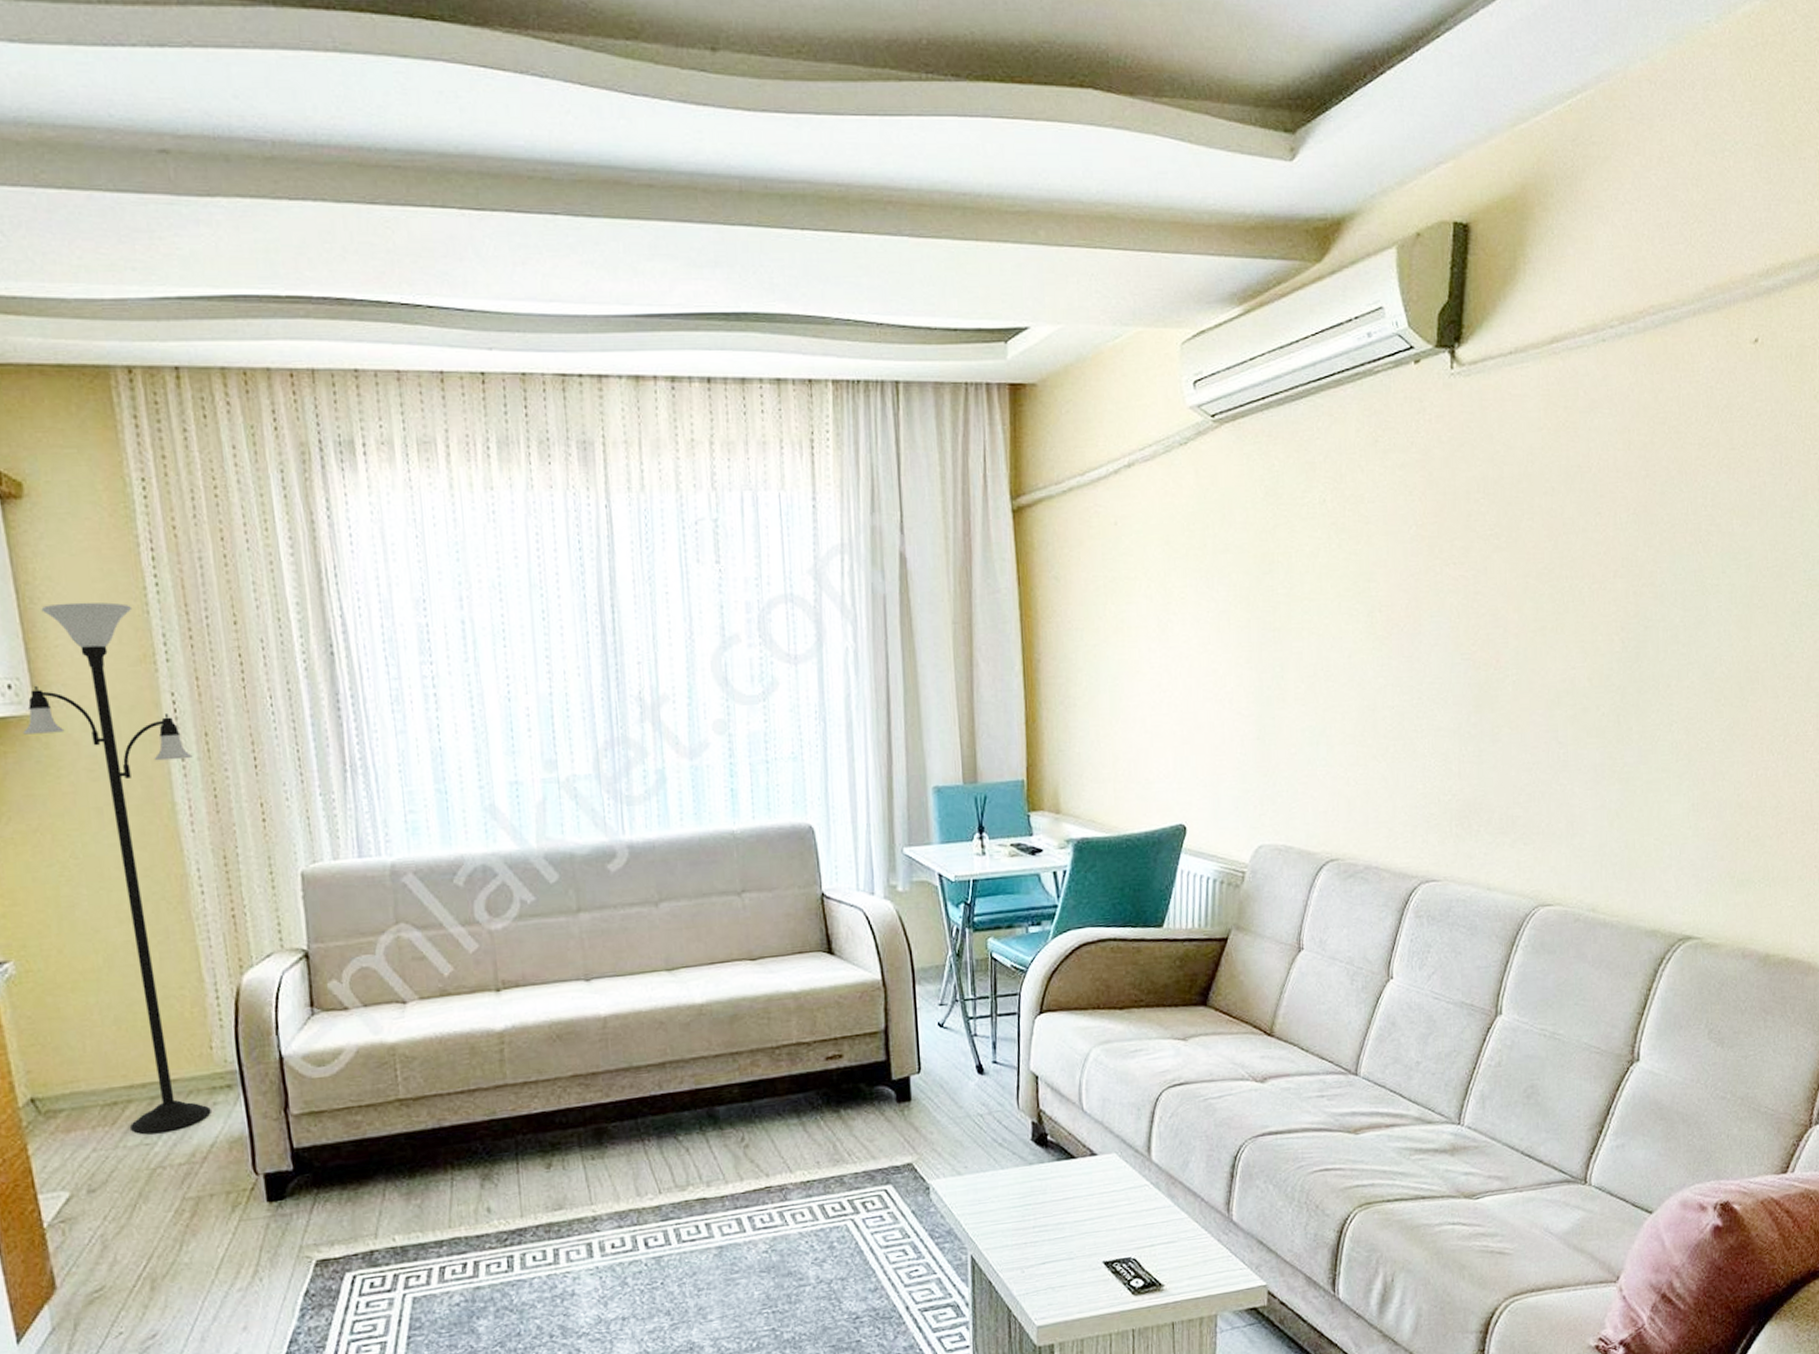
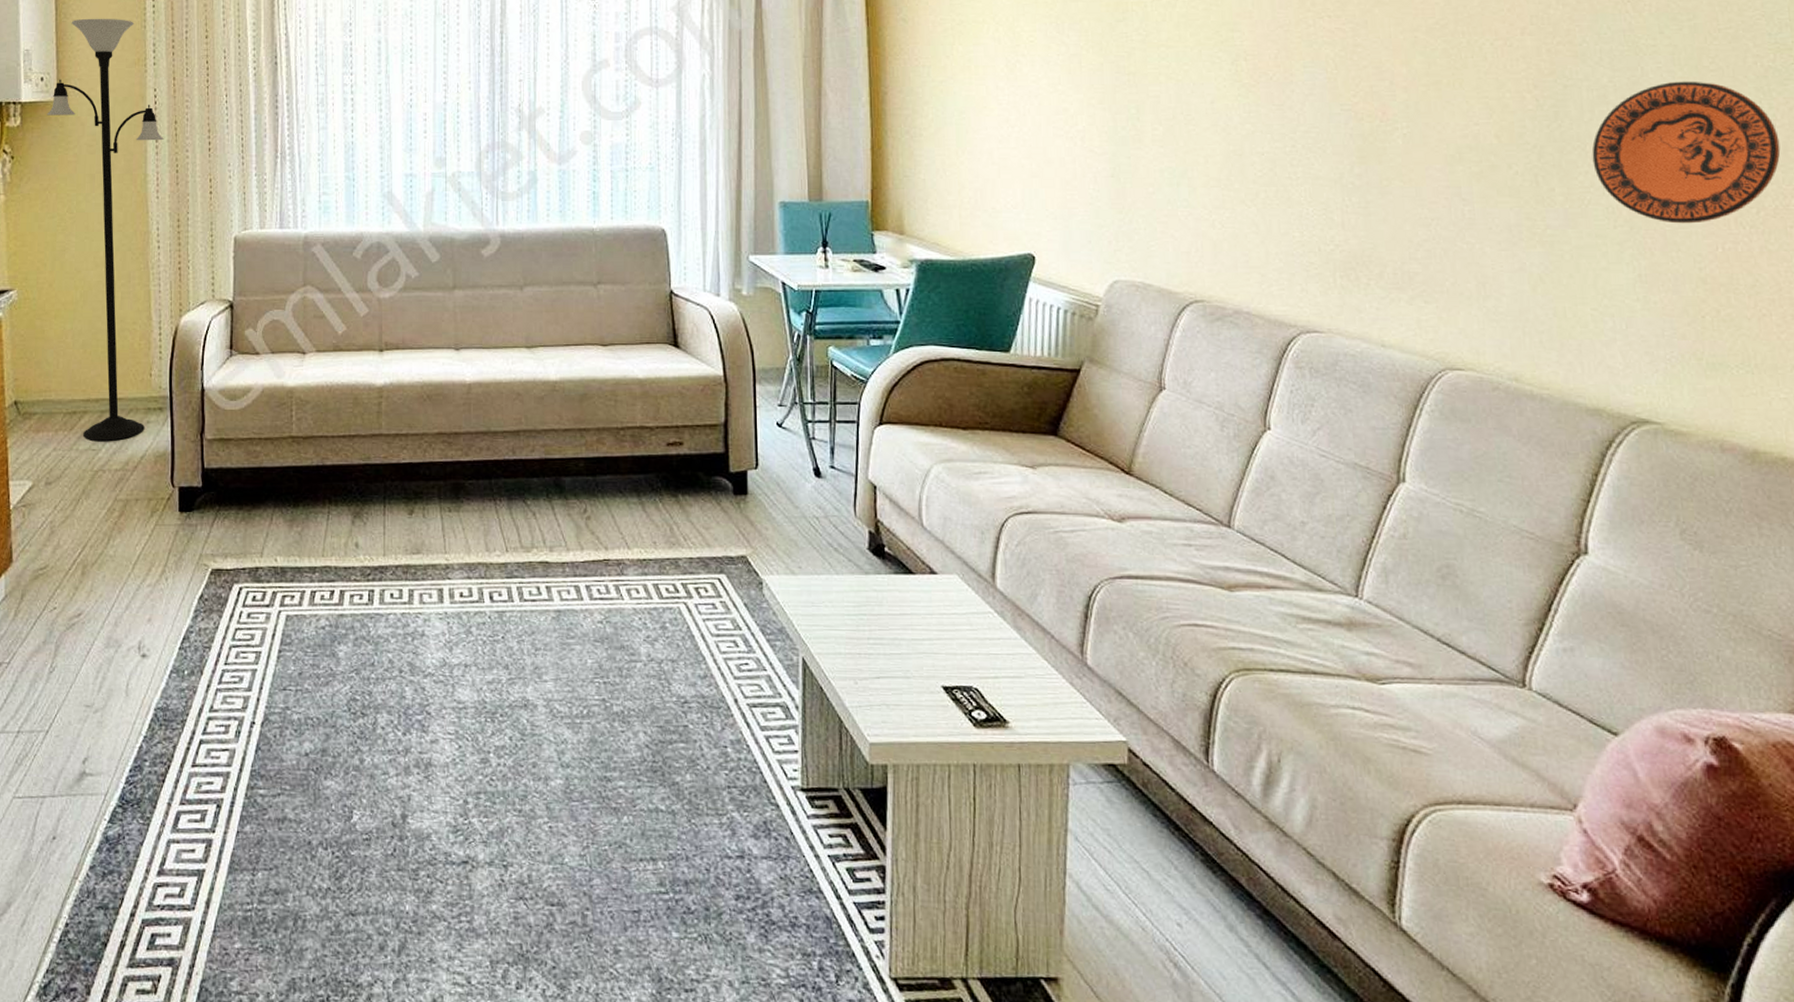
decorative plate: none [1663,618,1805,755] -> present [1592,81,1781,224]

